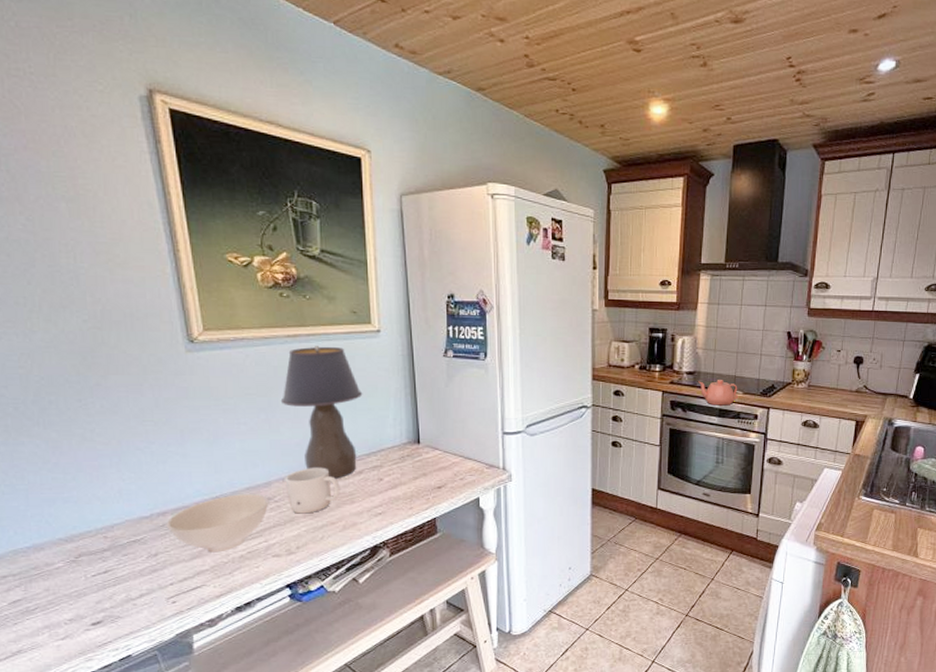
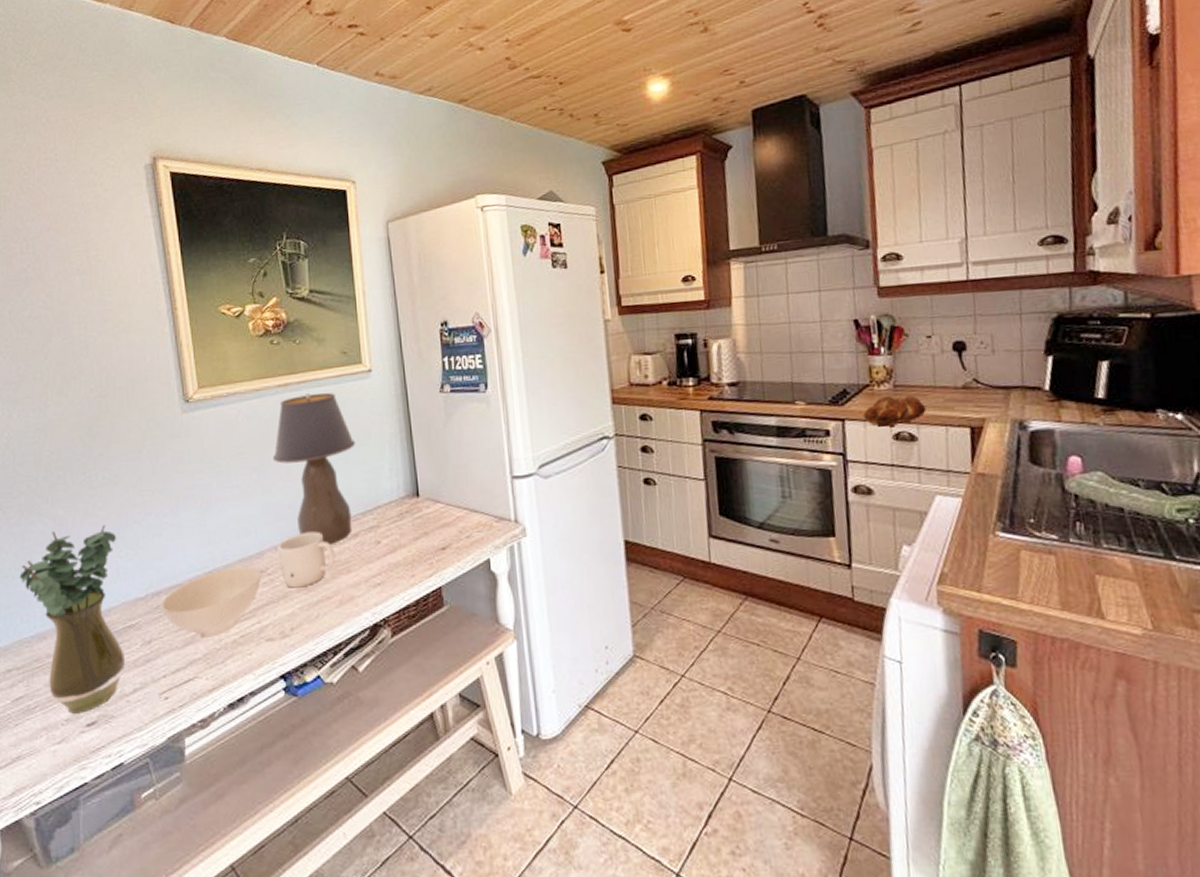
vase: none [10,450,132,614] -> present [19,525,126,714]
teapot: present [697,379,739,406] -> none [743,388,801,423]
bread loaf: none [784,392,828,416] -> present [863,395,926,428]

